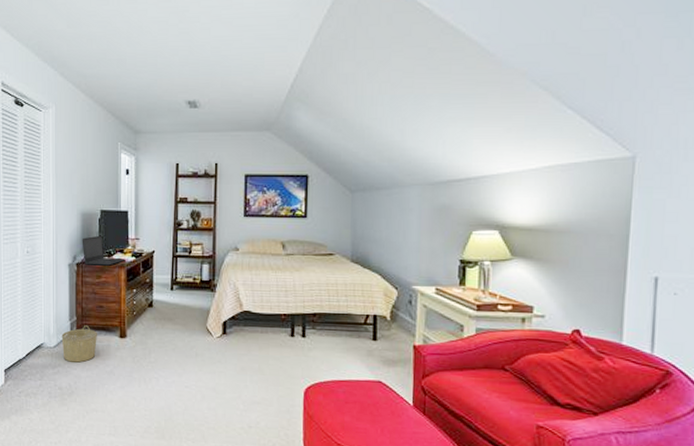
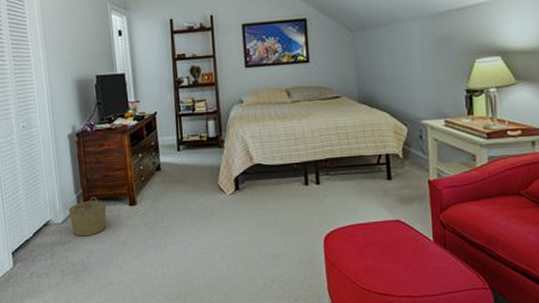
laptop: present [82,235,126,266] -> none [79,101,128,134]

